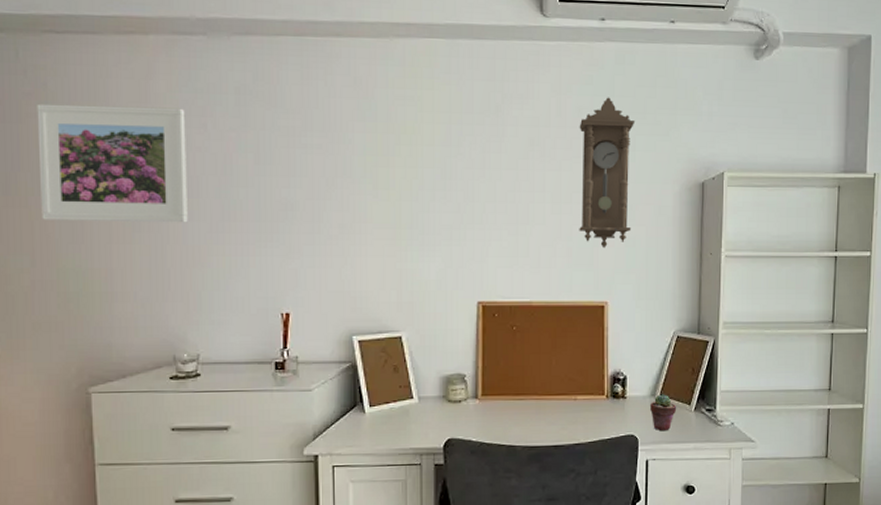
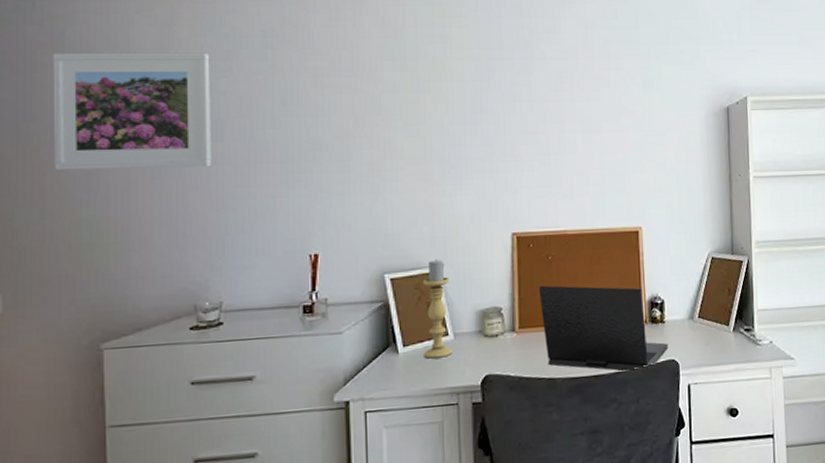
candle holder: none [389,324,416,420] -> present [423,259,452,359]
laptop: none [503,355,629,444] -> present [539,285,669,372]
pendulum clock: present [579,97,636,249] -> none [606,29,661,175]
potted succulent: present [650,394,677,431] -> none [689,316,716,354]

